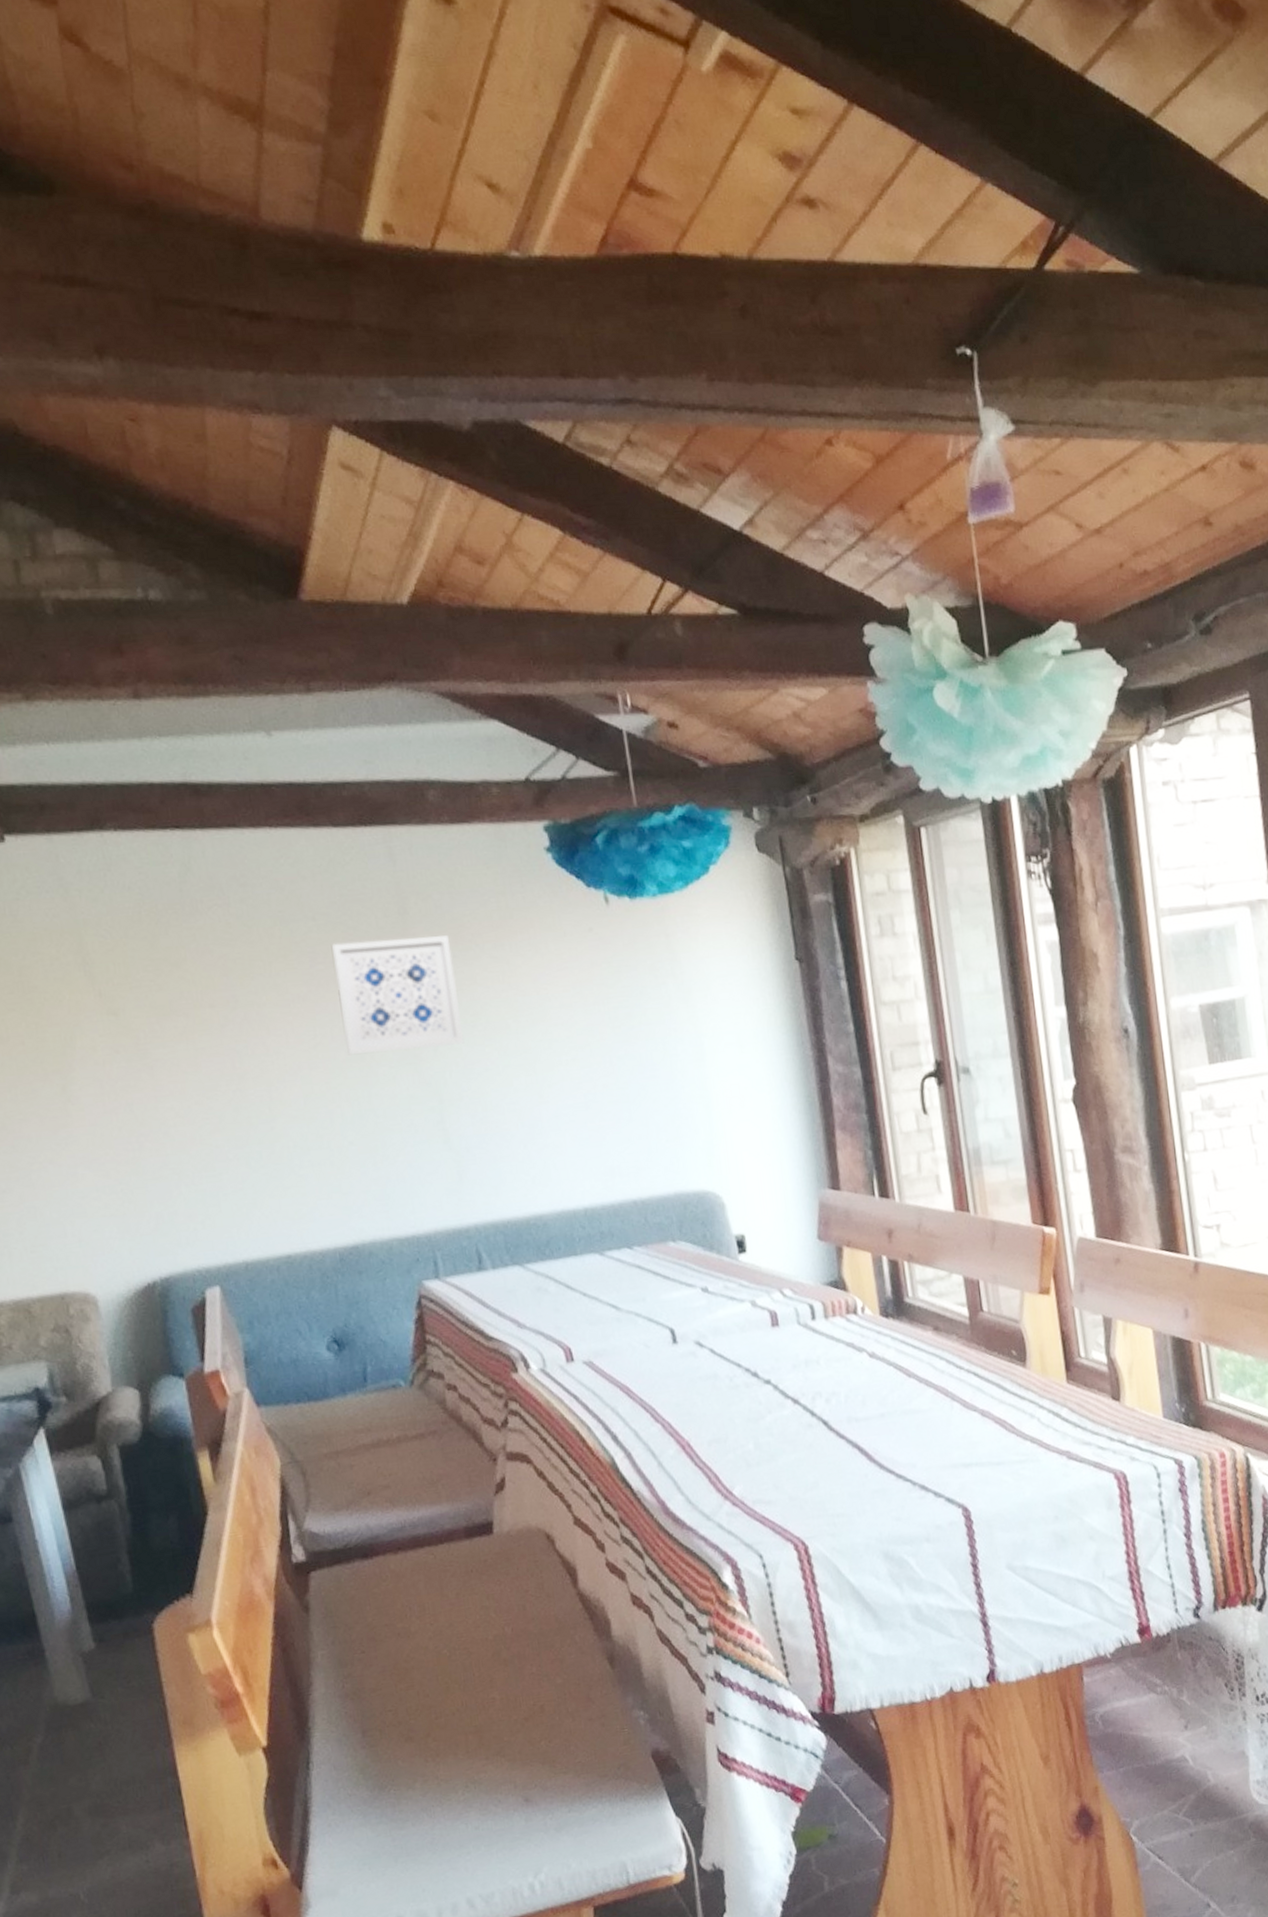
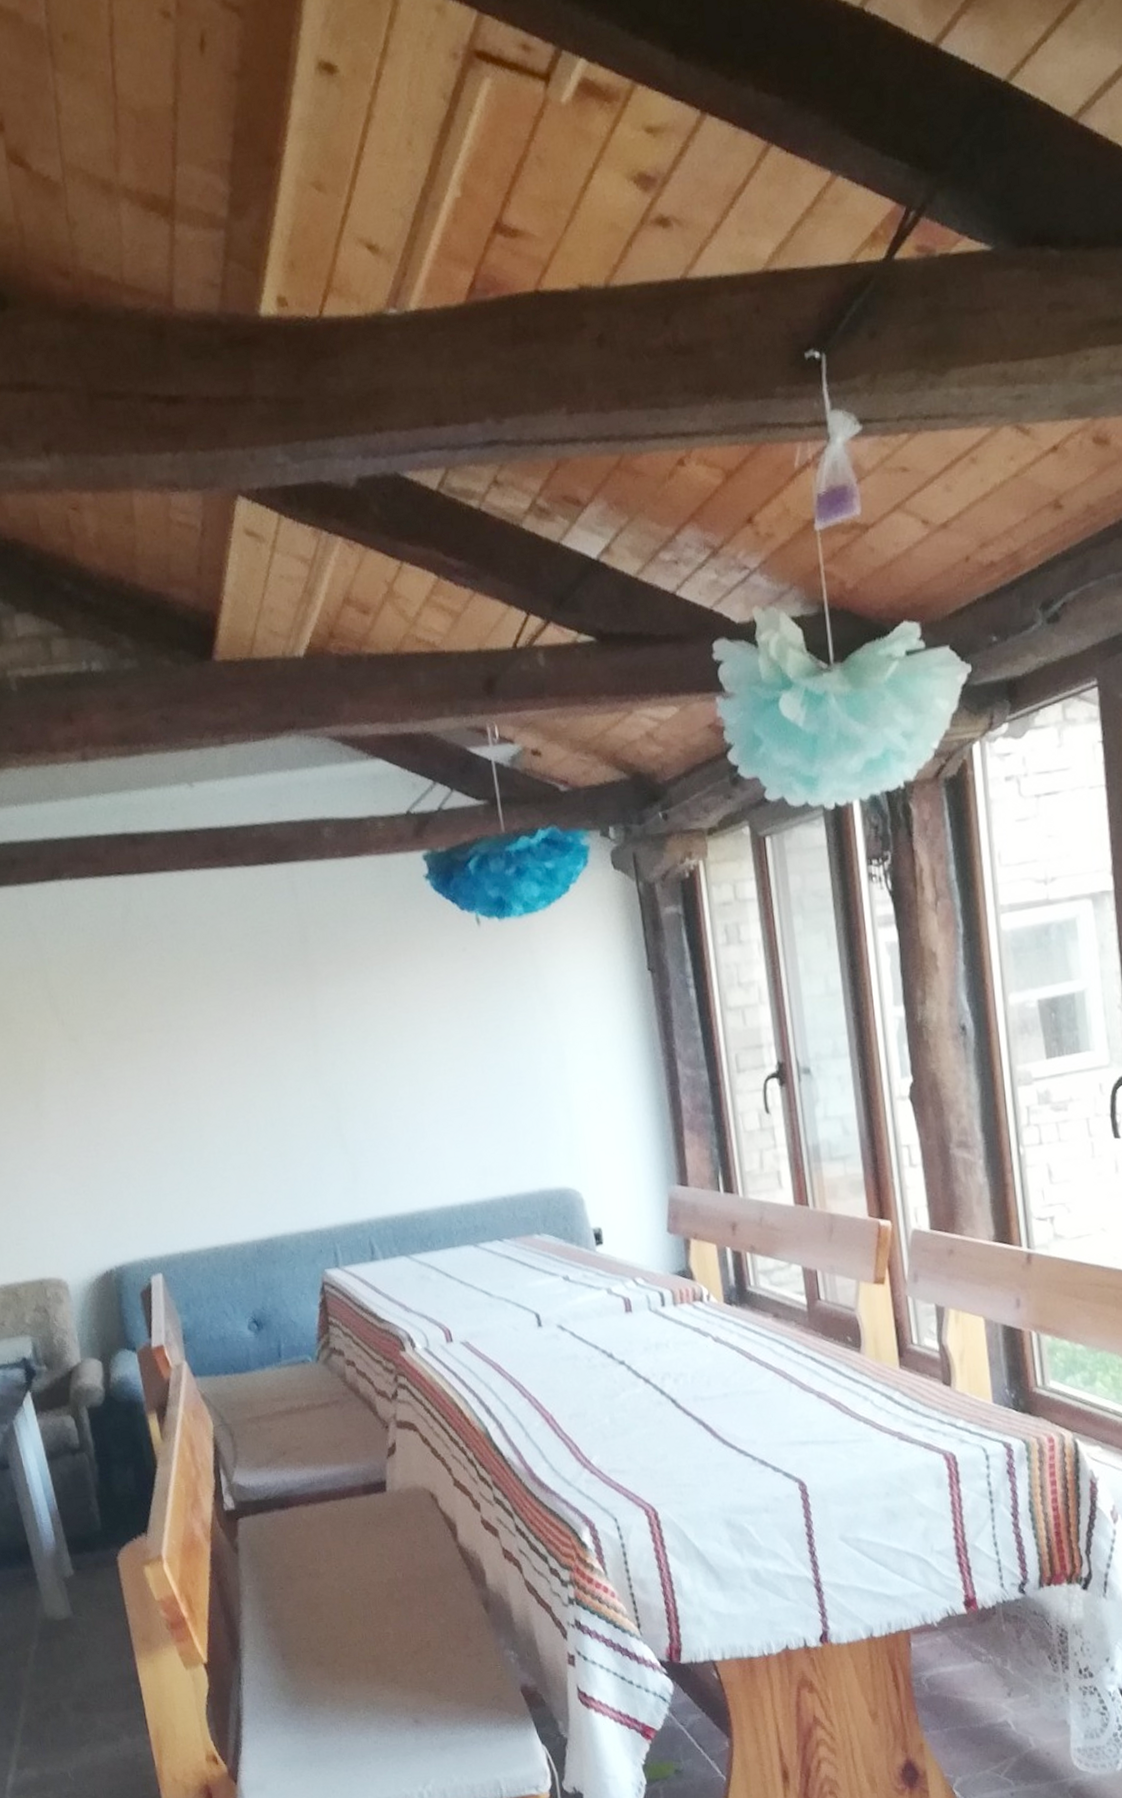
wall art: present [331,934,465,1056] -> none [245,959,357,1071]

